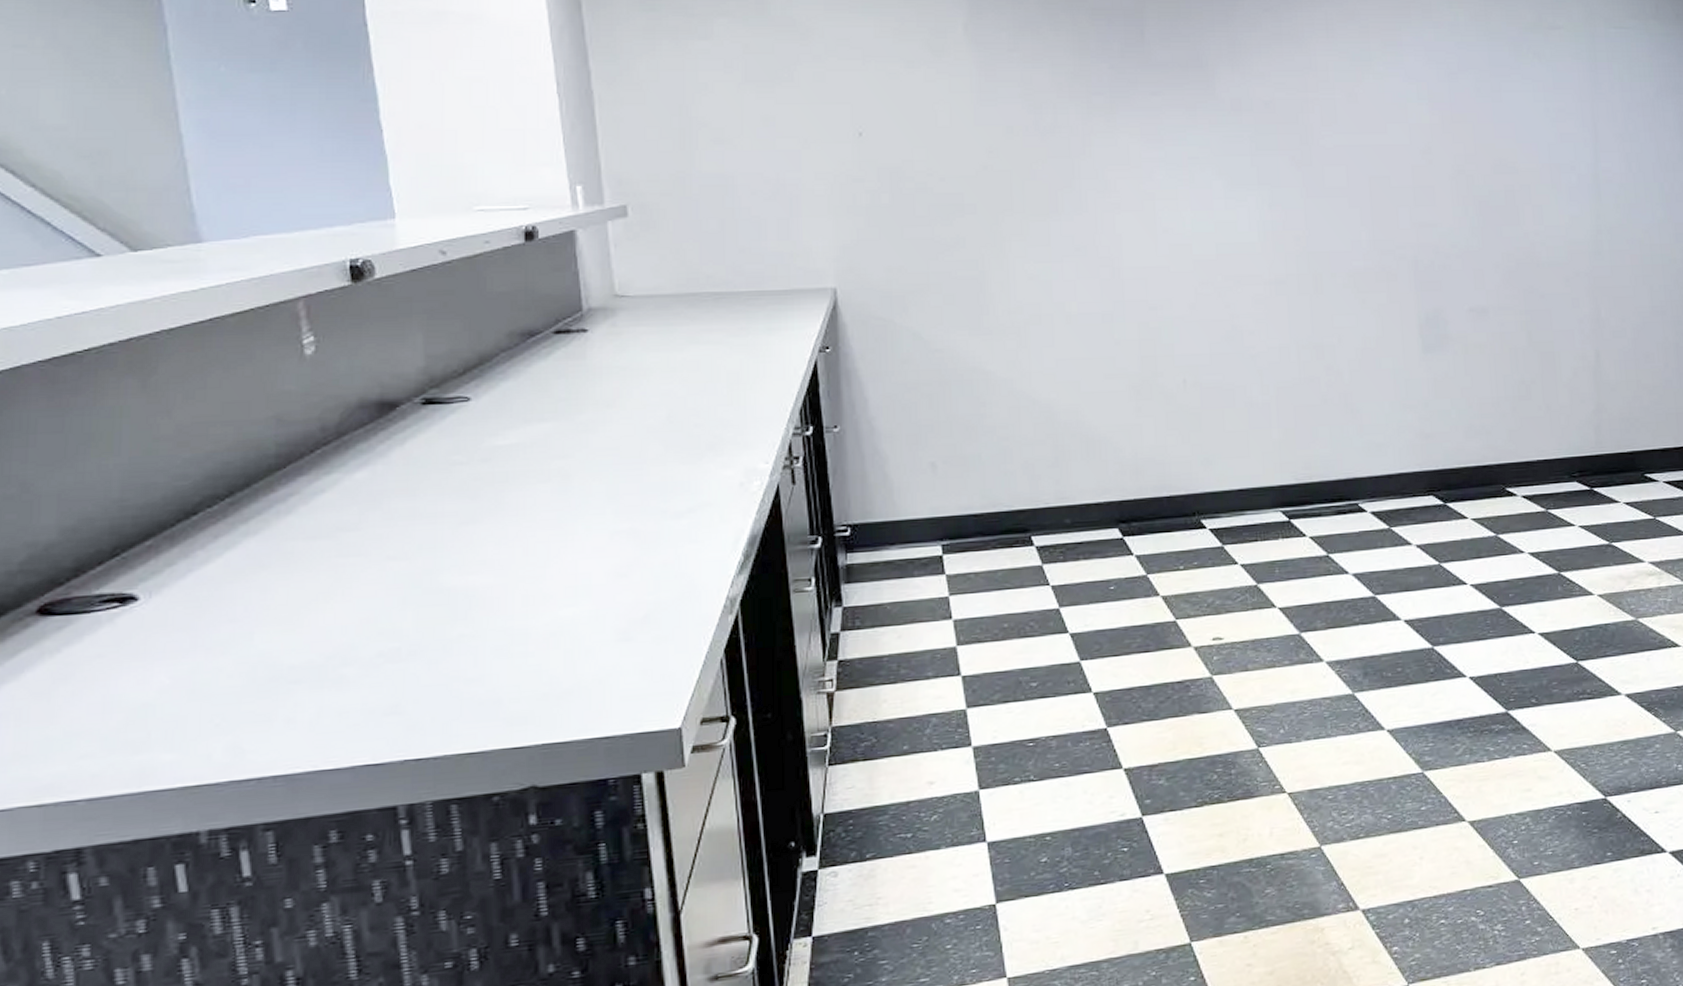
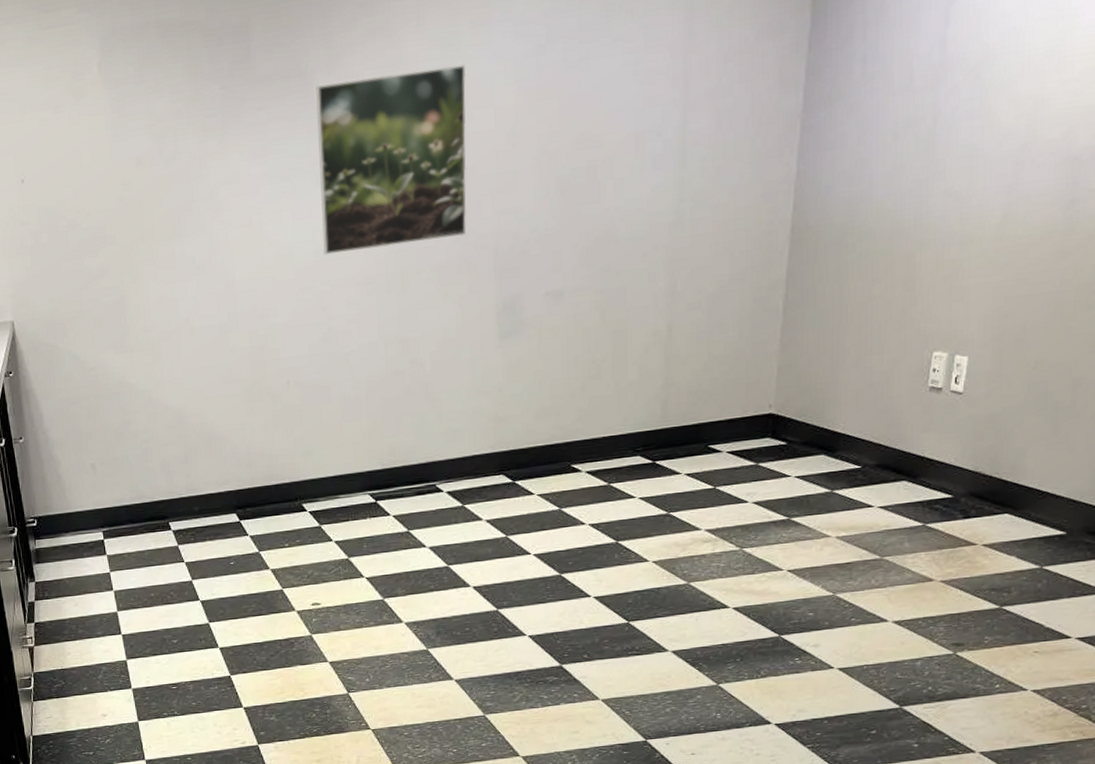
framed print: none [1218,78,1384,249] -> present [316,64,467,255]

